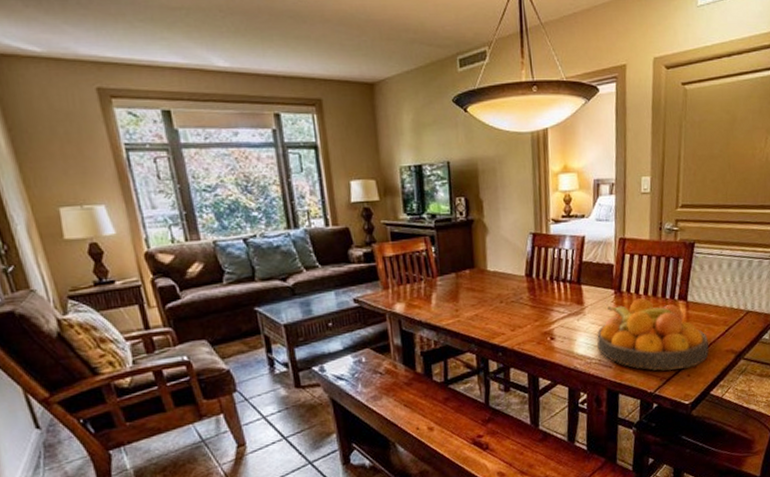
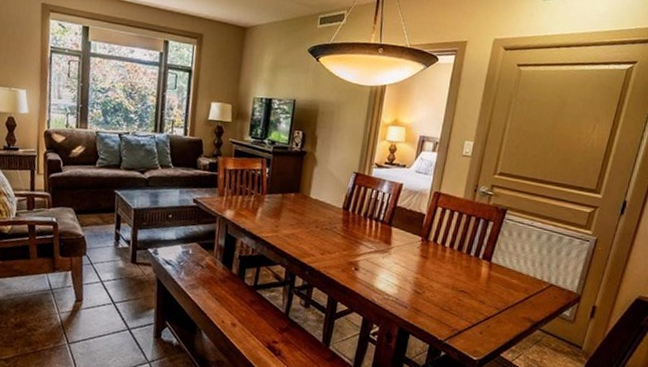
fruit bowl: present [597,298,709,371] -> none [397,250,507,326]

